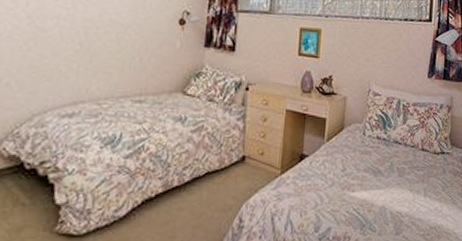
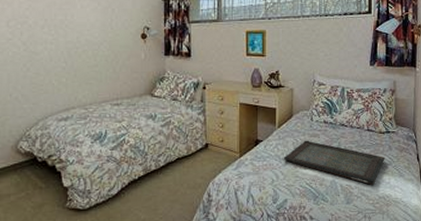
serving tray: none [331,157,438,214] -> present [284,140,385,186]

